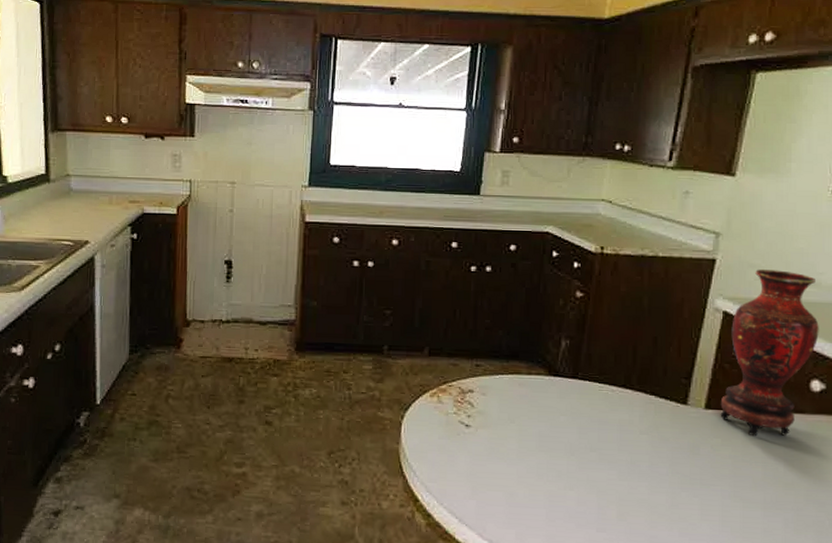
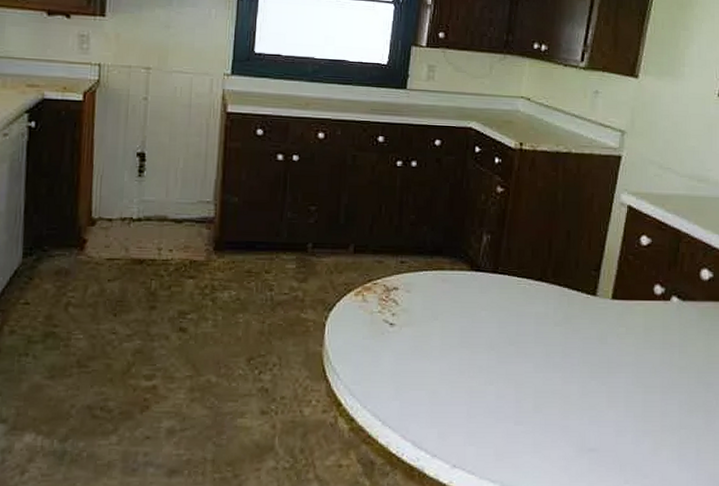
vase: present [720,269,819,437] -> none [625,166,708,324]

